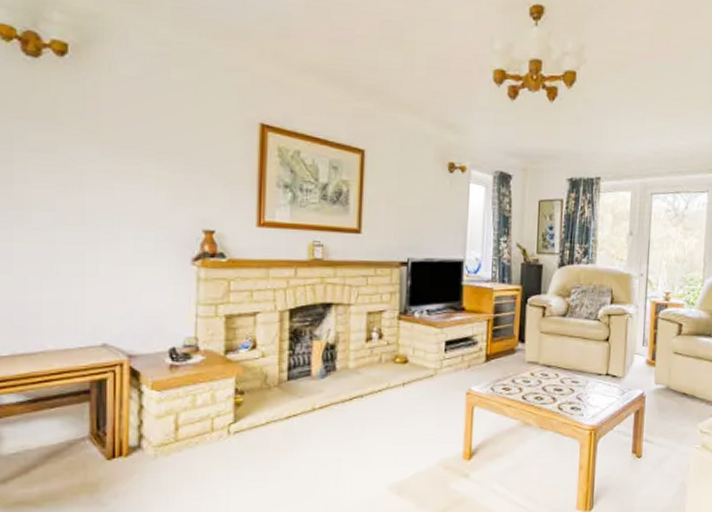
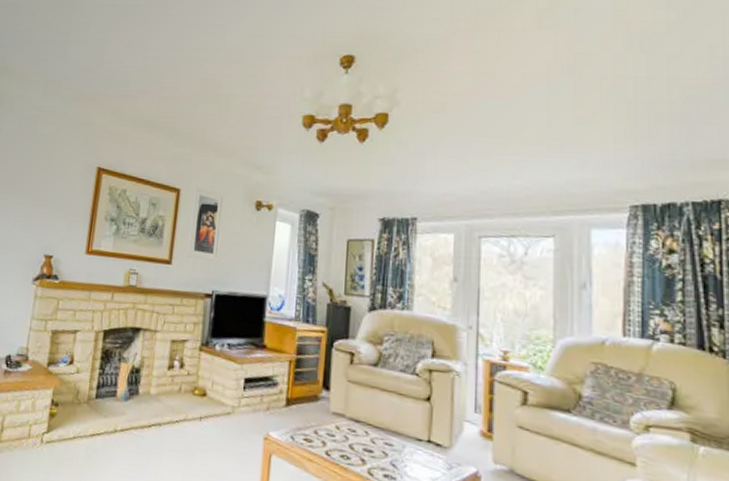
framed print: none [377,147,414,228] -> present [187,186,224,261]

